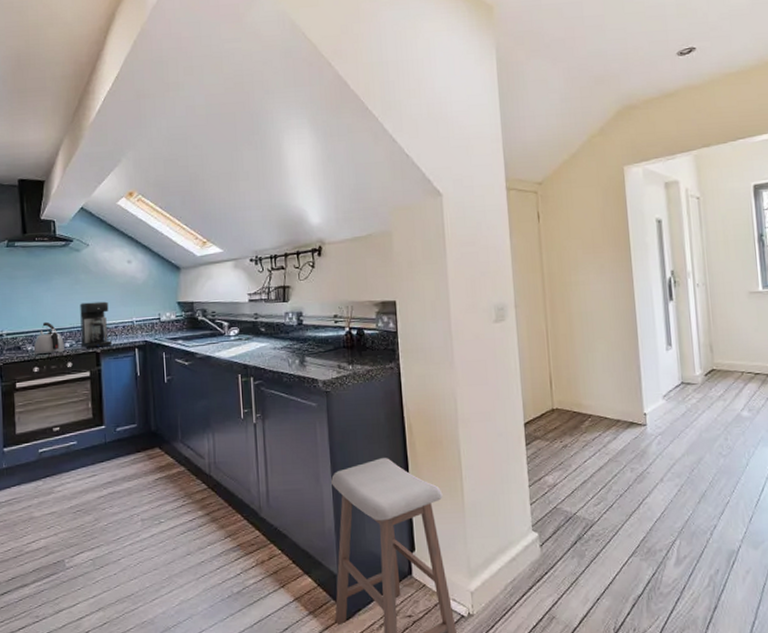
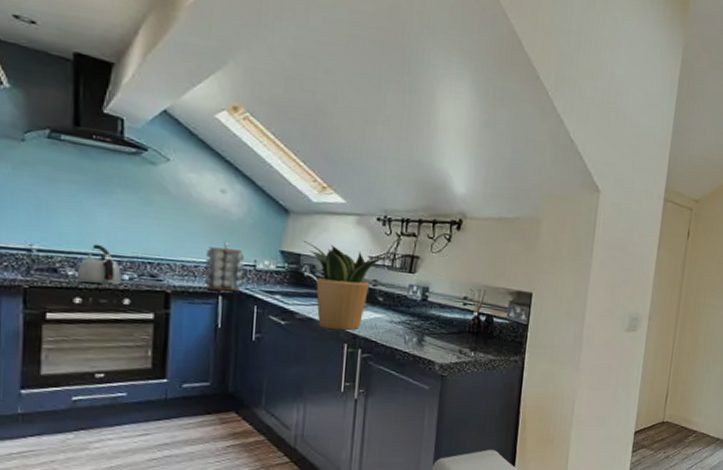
coffee maker: present [80,301,113,349] -> none [144,229,189,288]
spice rack: none [122,302,152,345] -> present [205,241,245,292]
potted plant: none [194,289,261,364] -> present [303,241,385,331]

